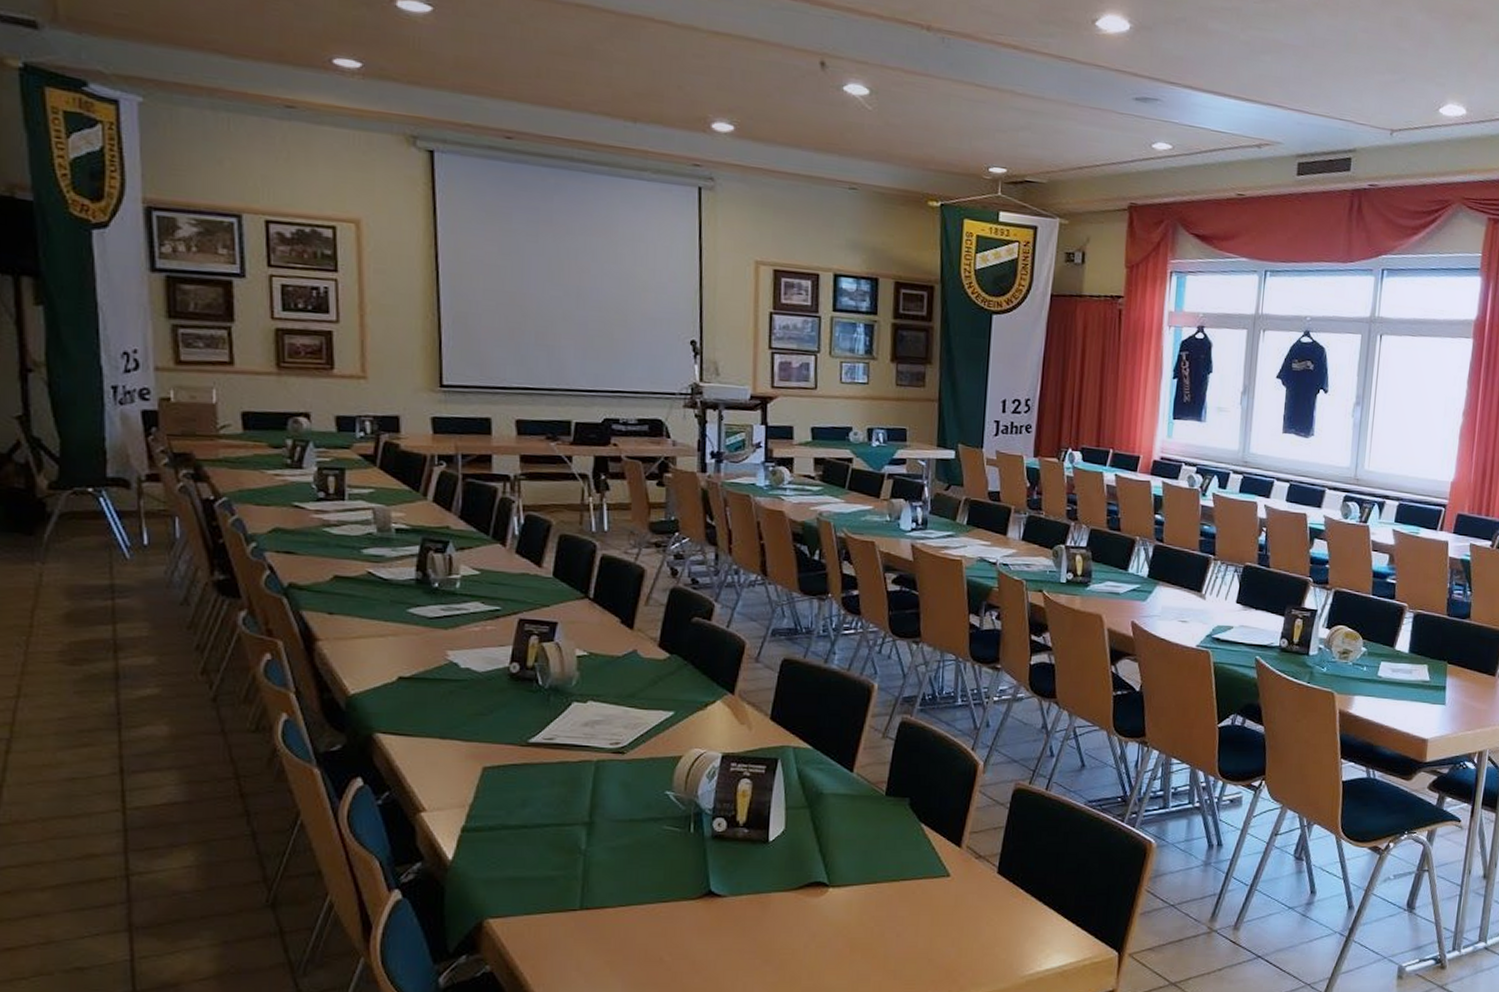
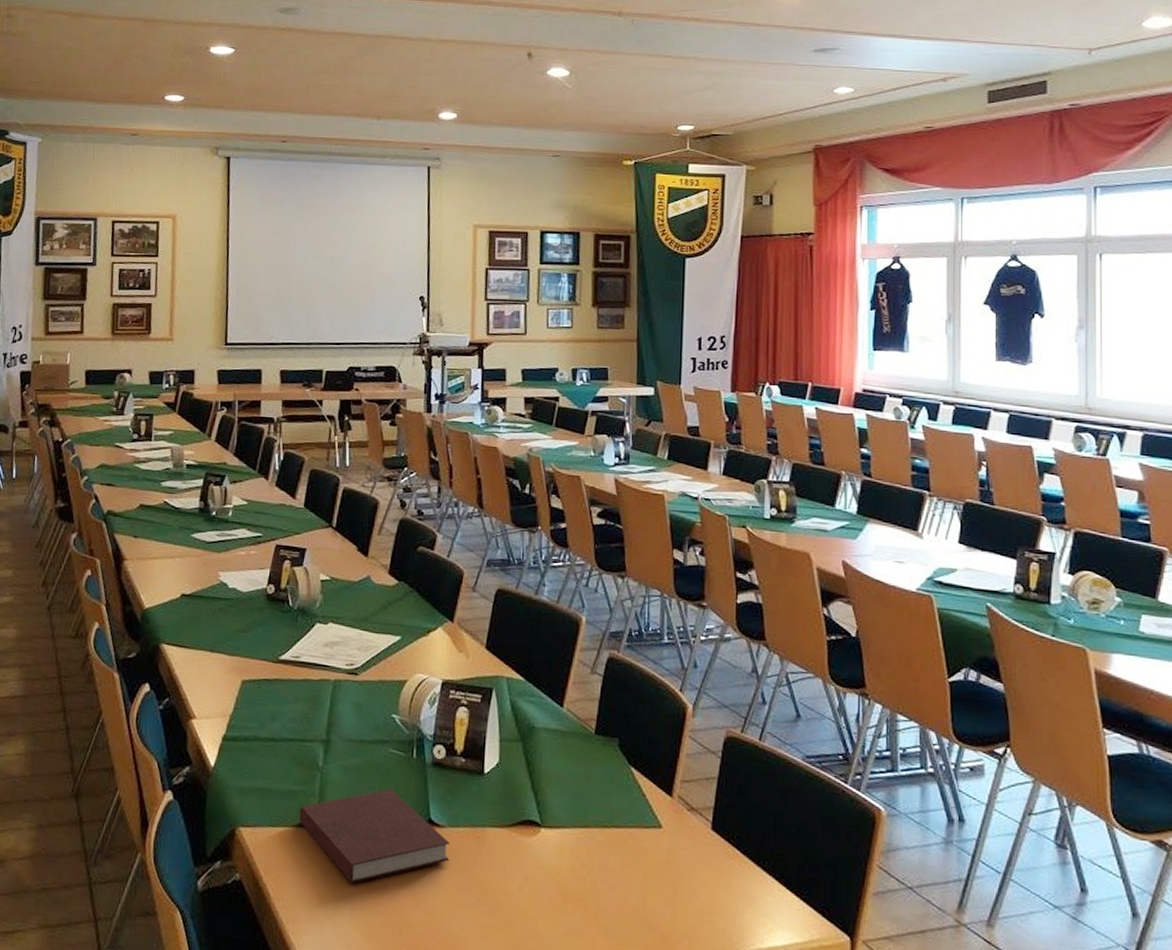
notebook: none [559,865,732,960] -> present [299,788,450,883]

